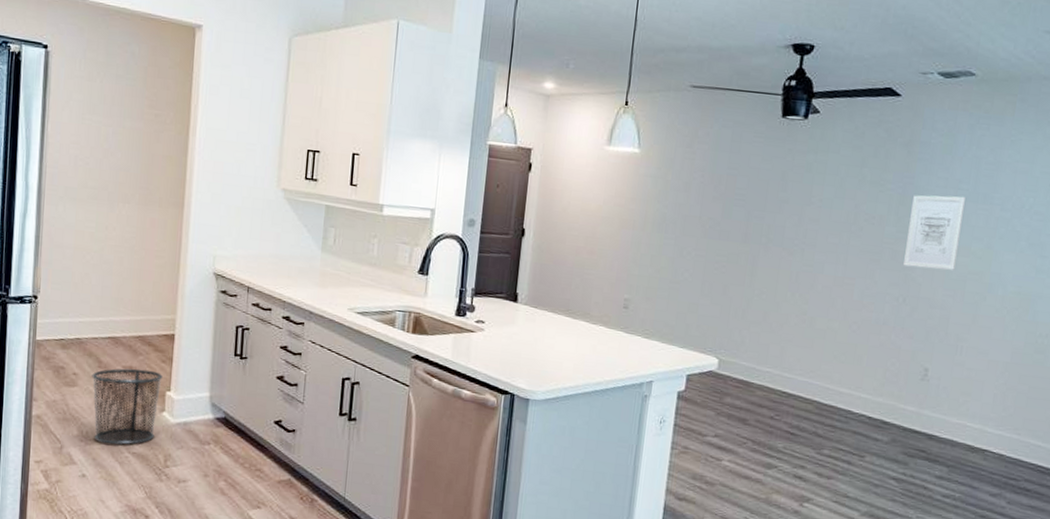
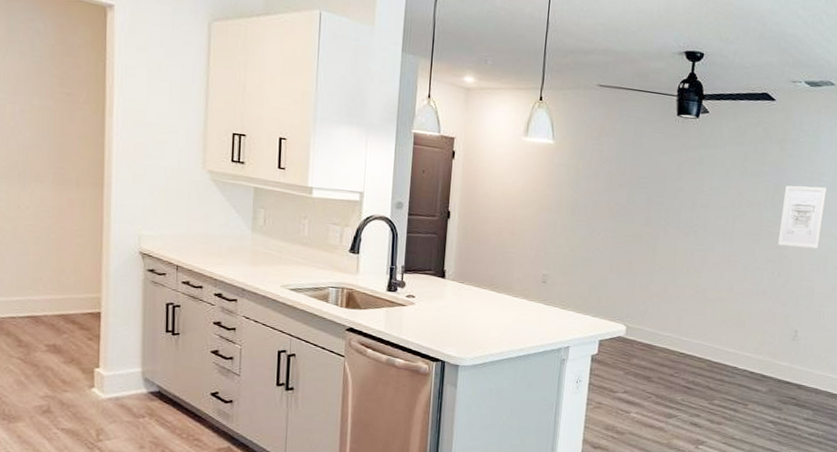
waste bin: present [92,368,163,445] -> none [11,346,90,422]

